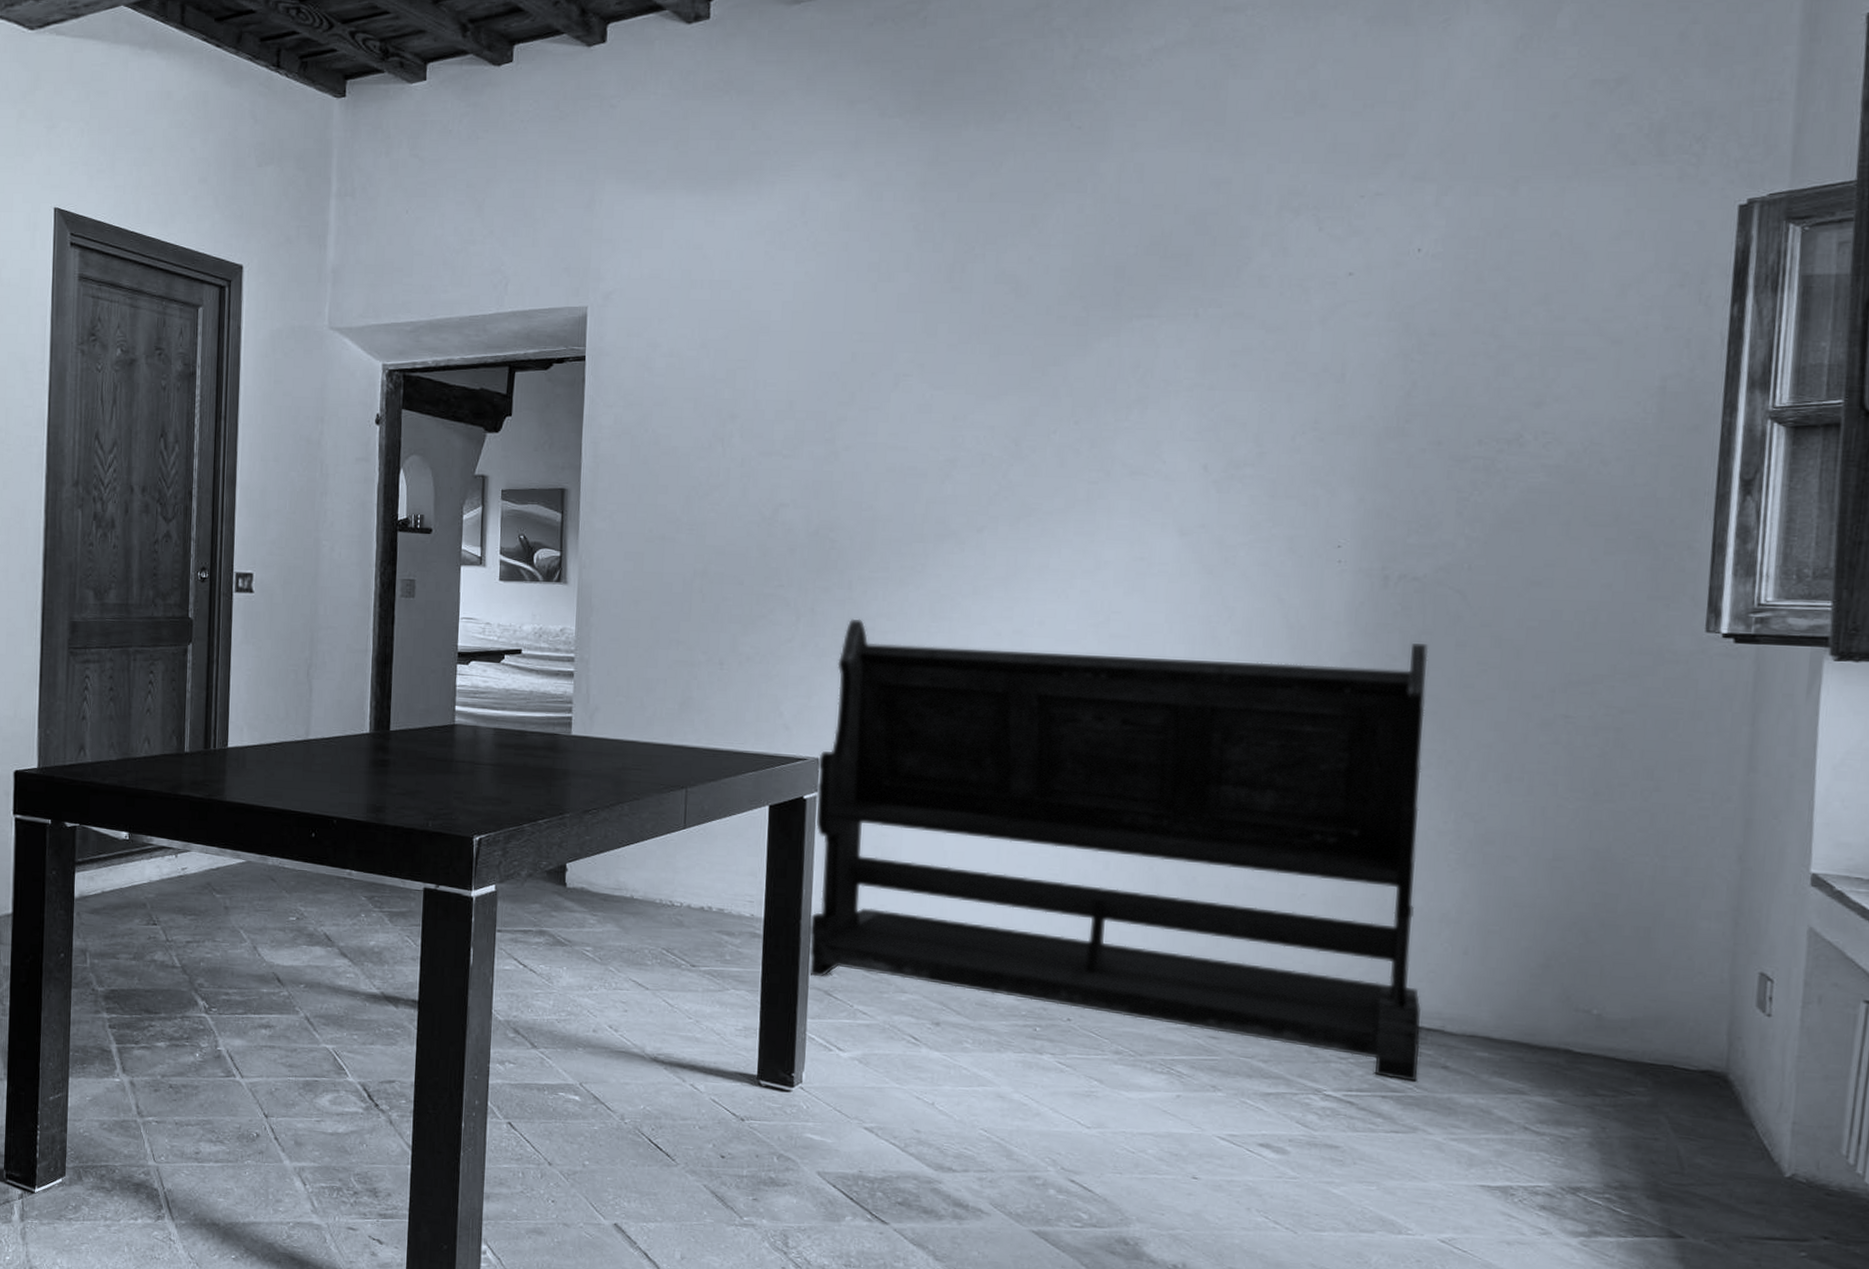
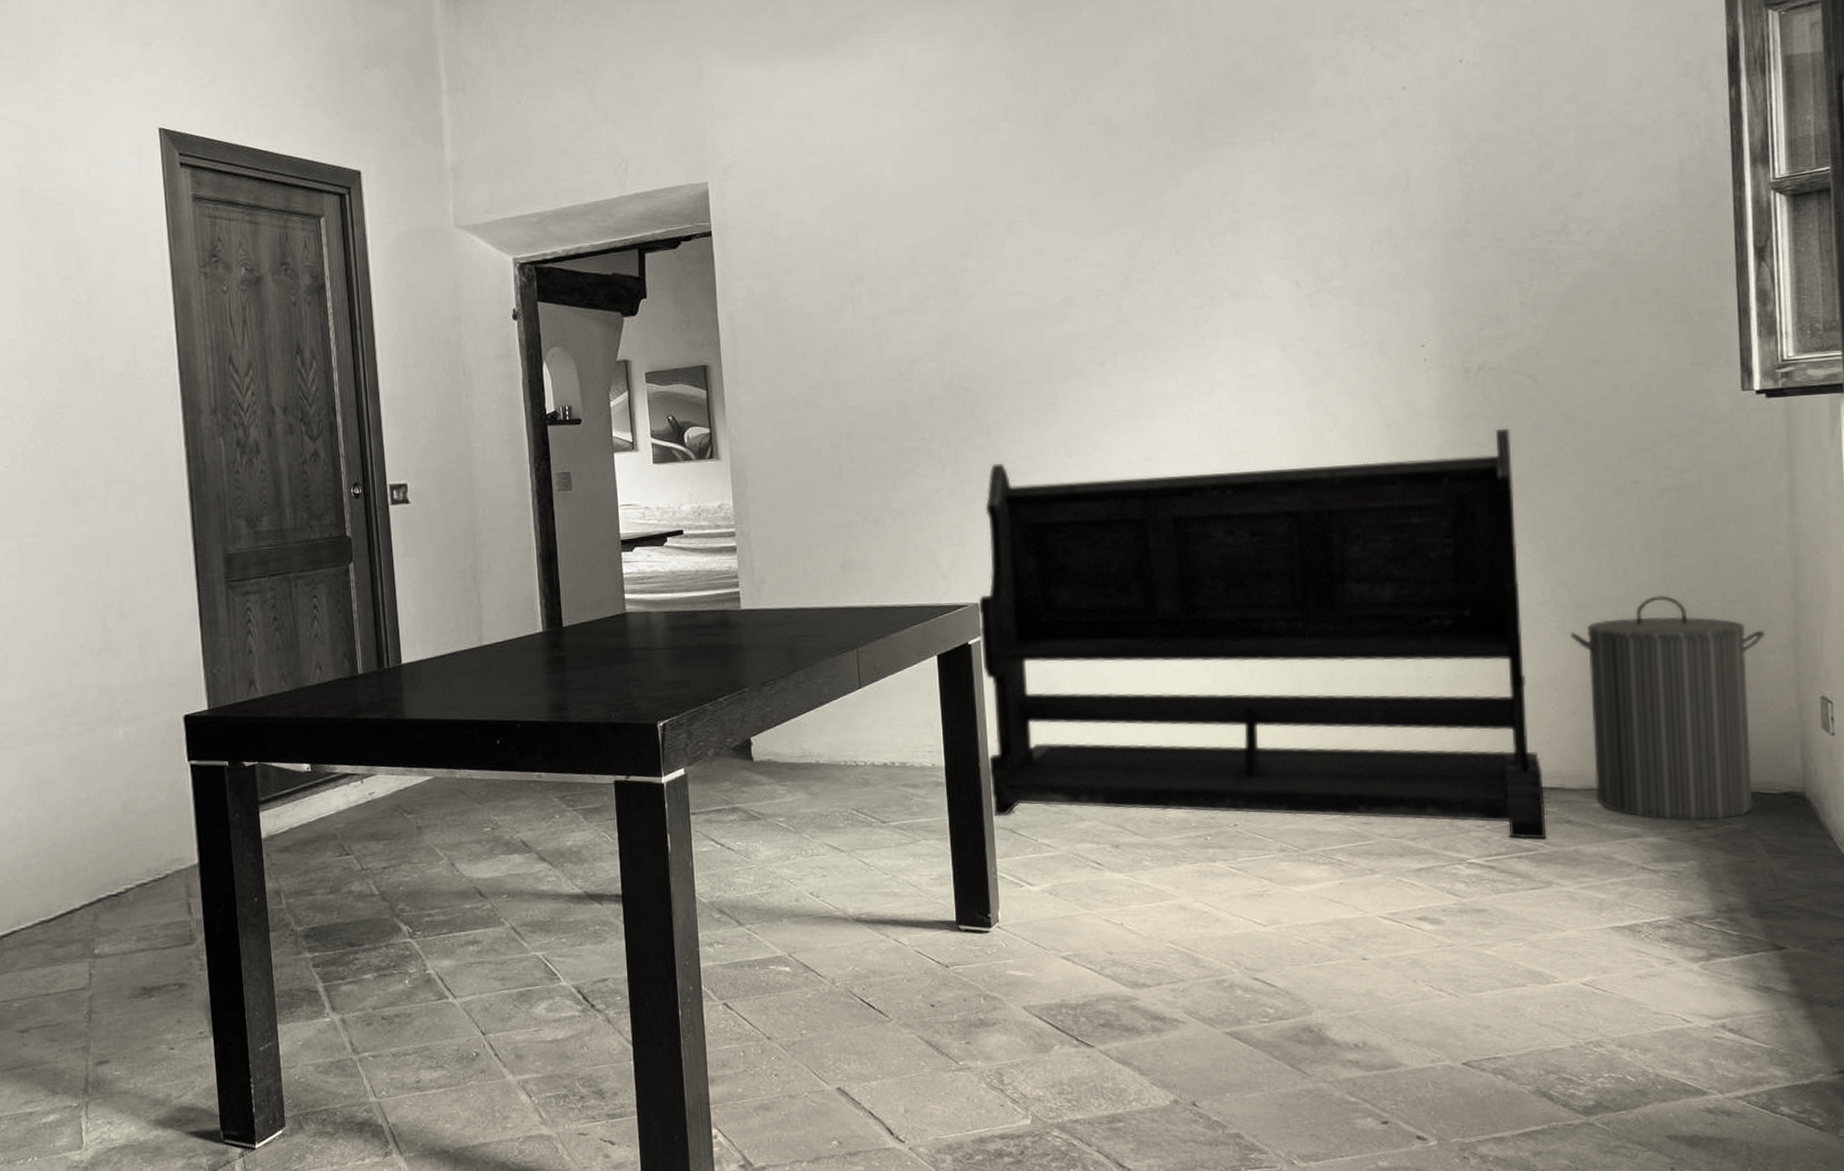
laundry hamper: none [1470,840,1701,1090] -> present [1569,595,1765,821]

